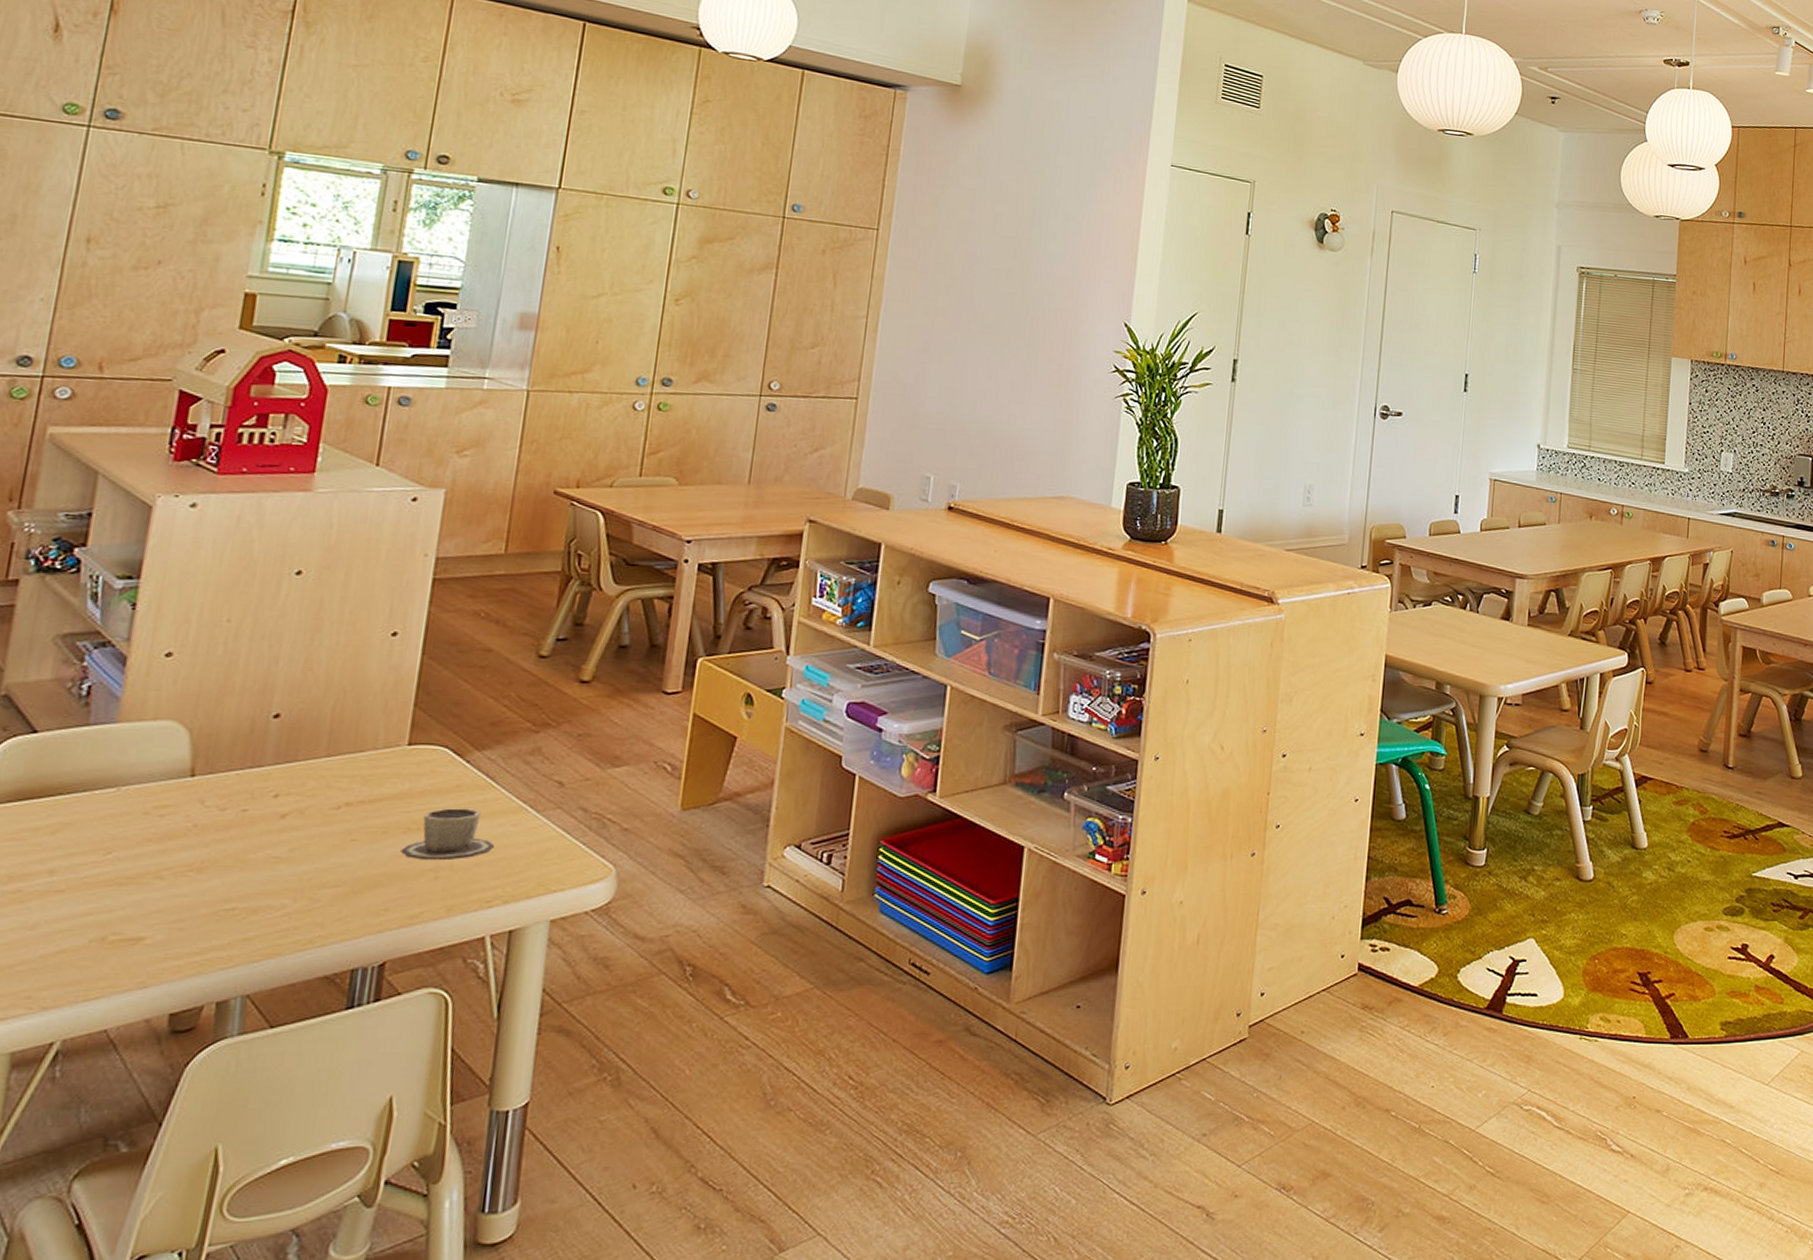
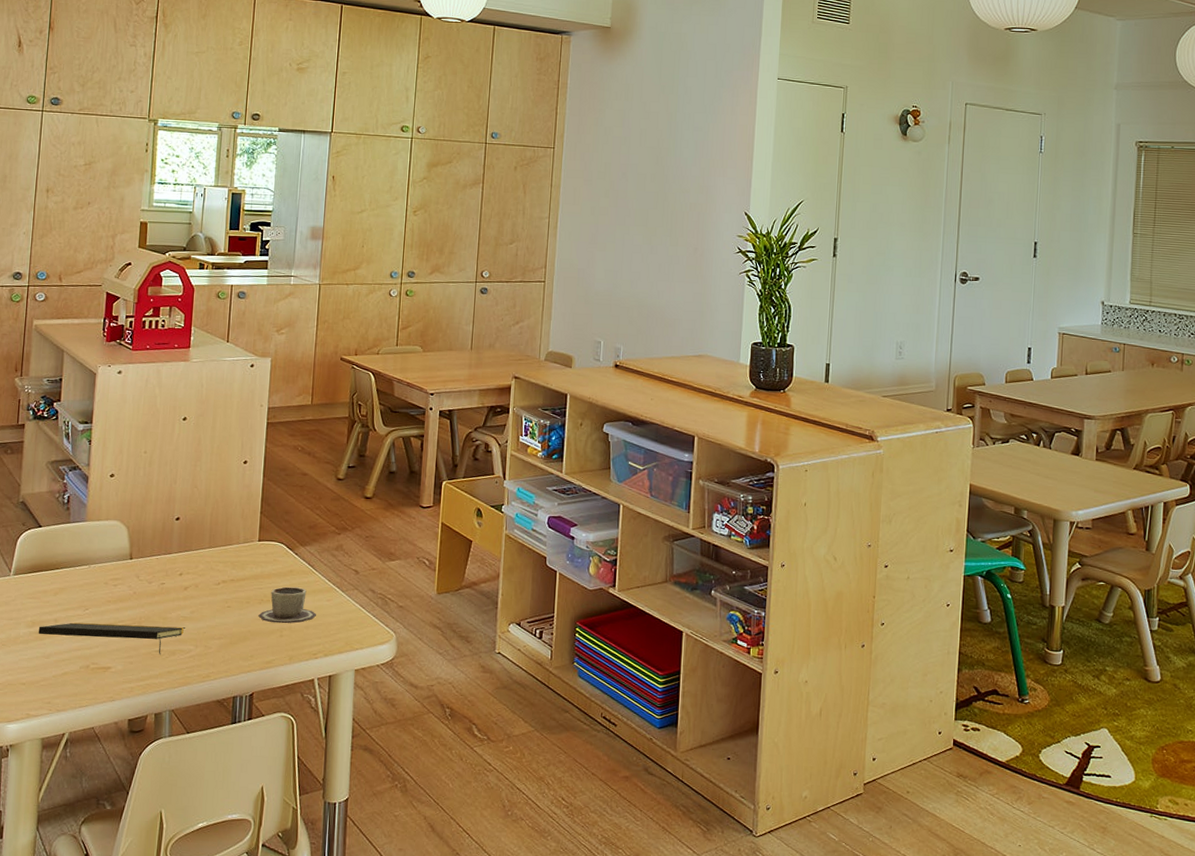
notepad: none [17,872,278,914] -> present [38,622,185,654]

